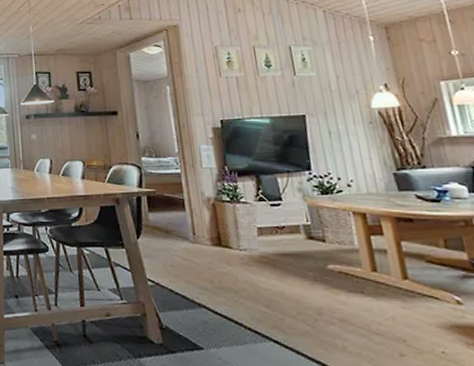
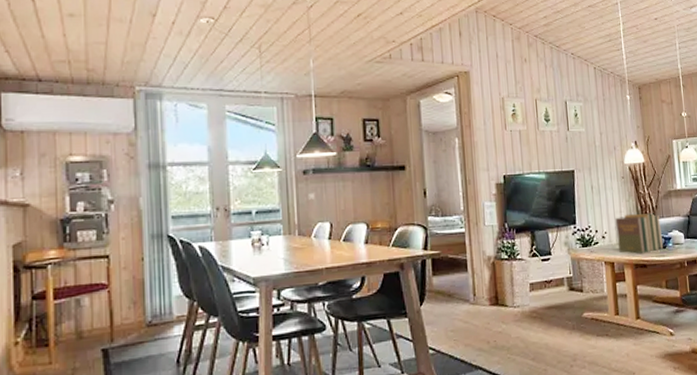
books: none [363,161,436,206] -> present [615,213,663,254]

